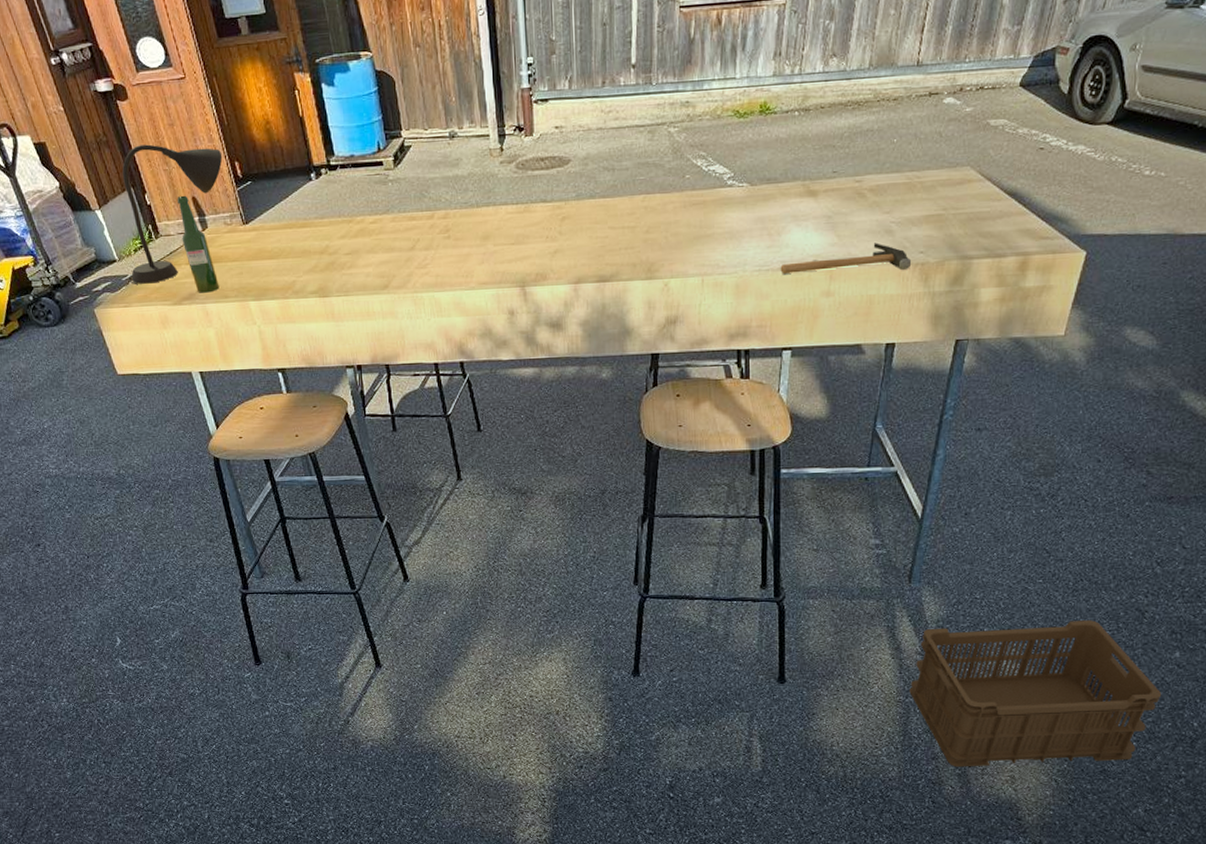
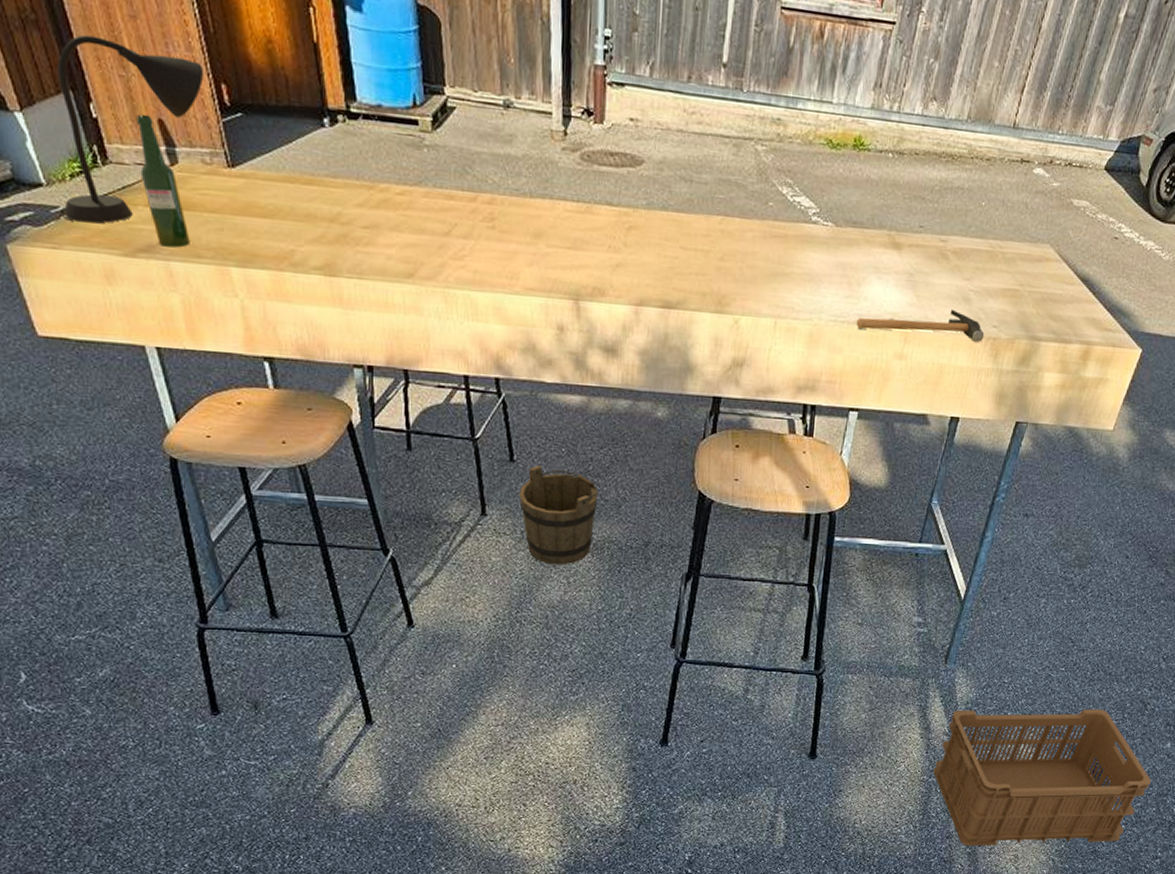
bucket: none [488,432,556,518] -> present [519,465,599,566]

